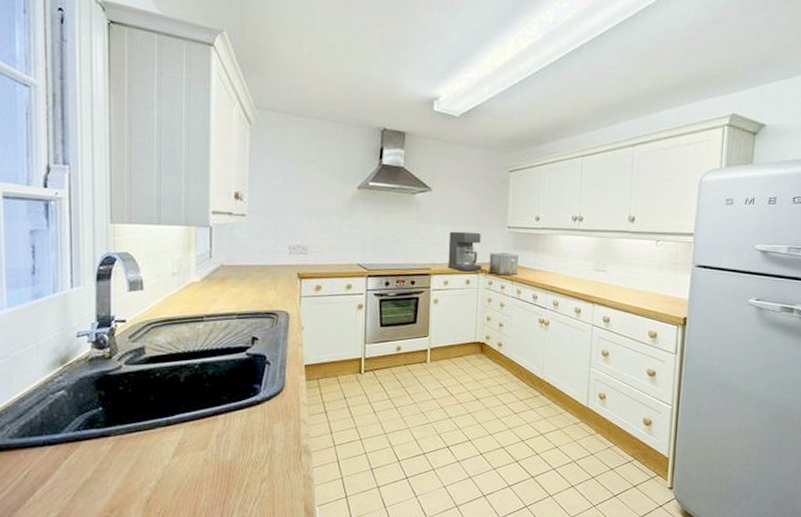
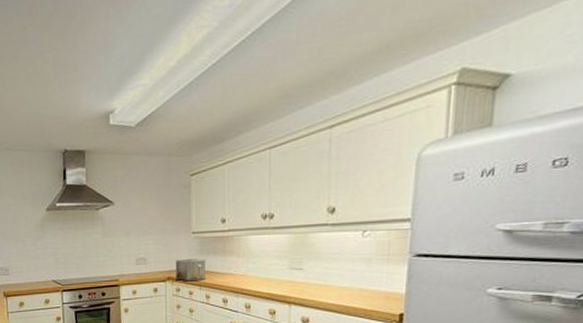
coffee maker: present [447,231,482,272] -> none [134,240,169,280]

